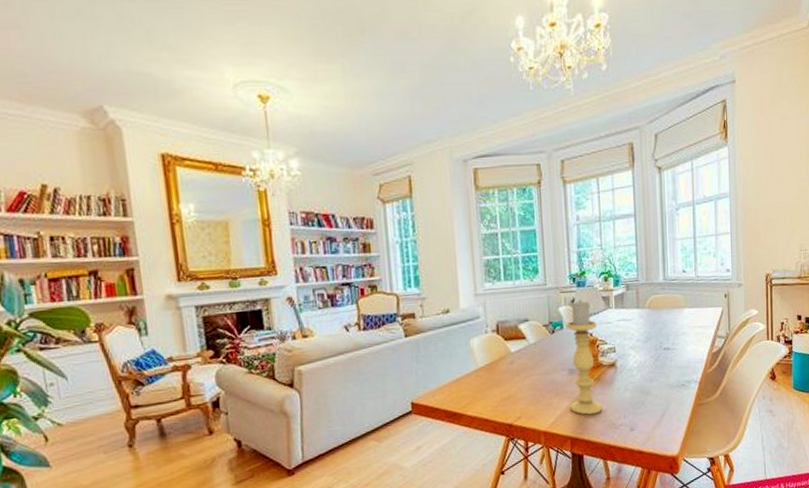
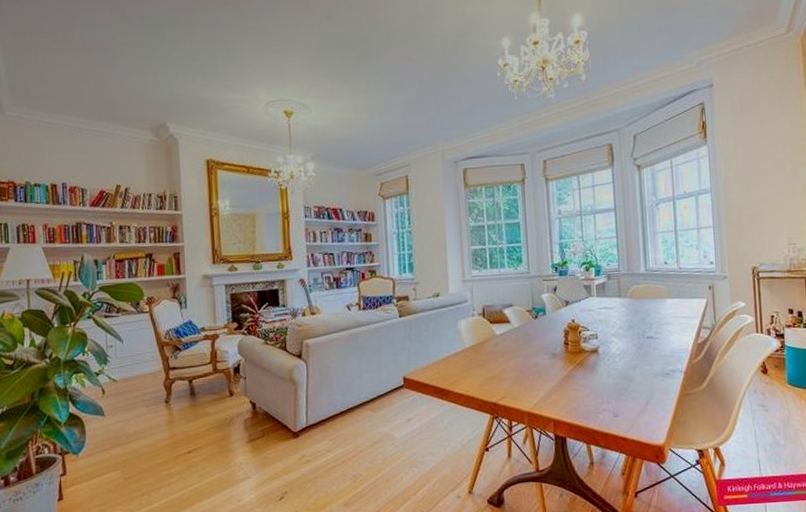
candle holder: present [565,299,603,415] -> none [548,287,585,399]

